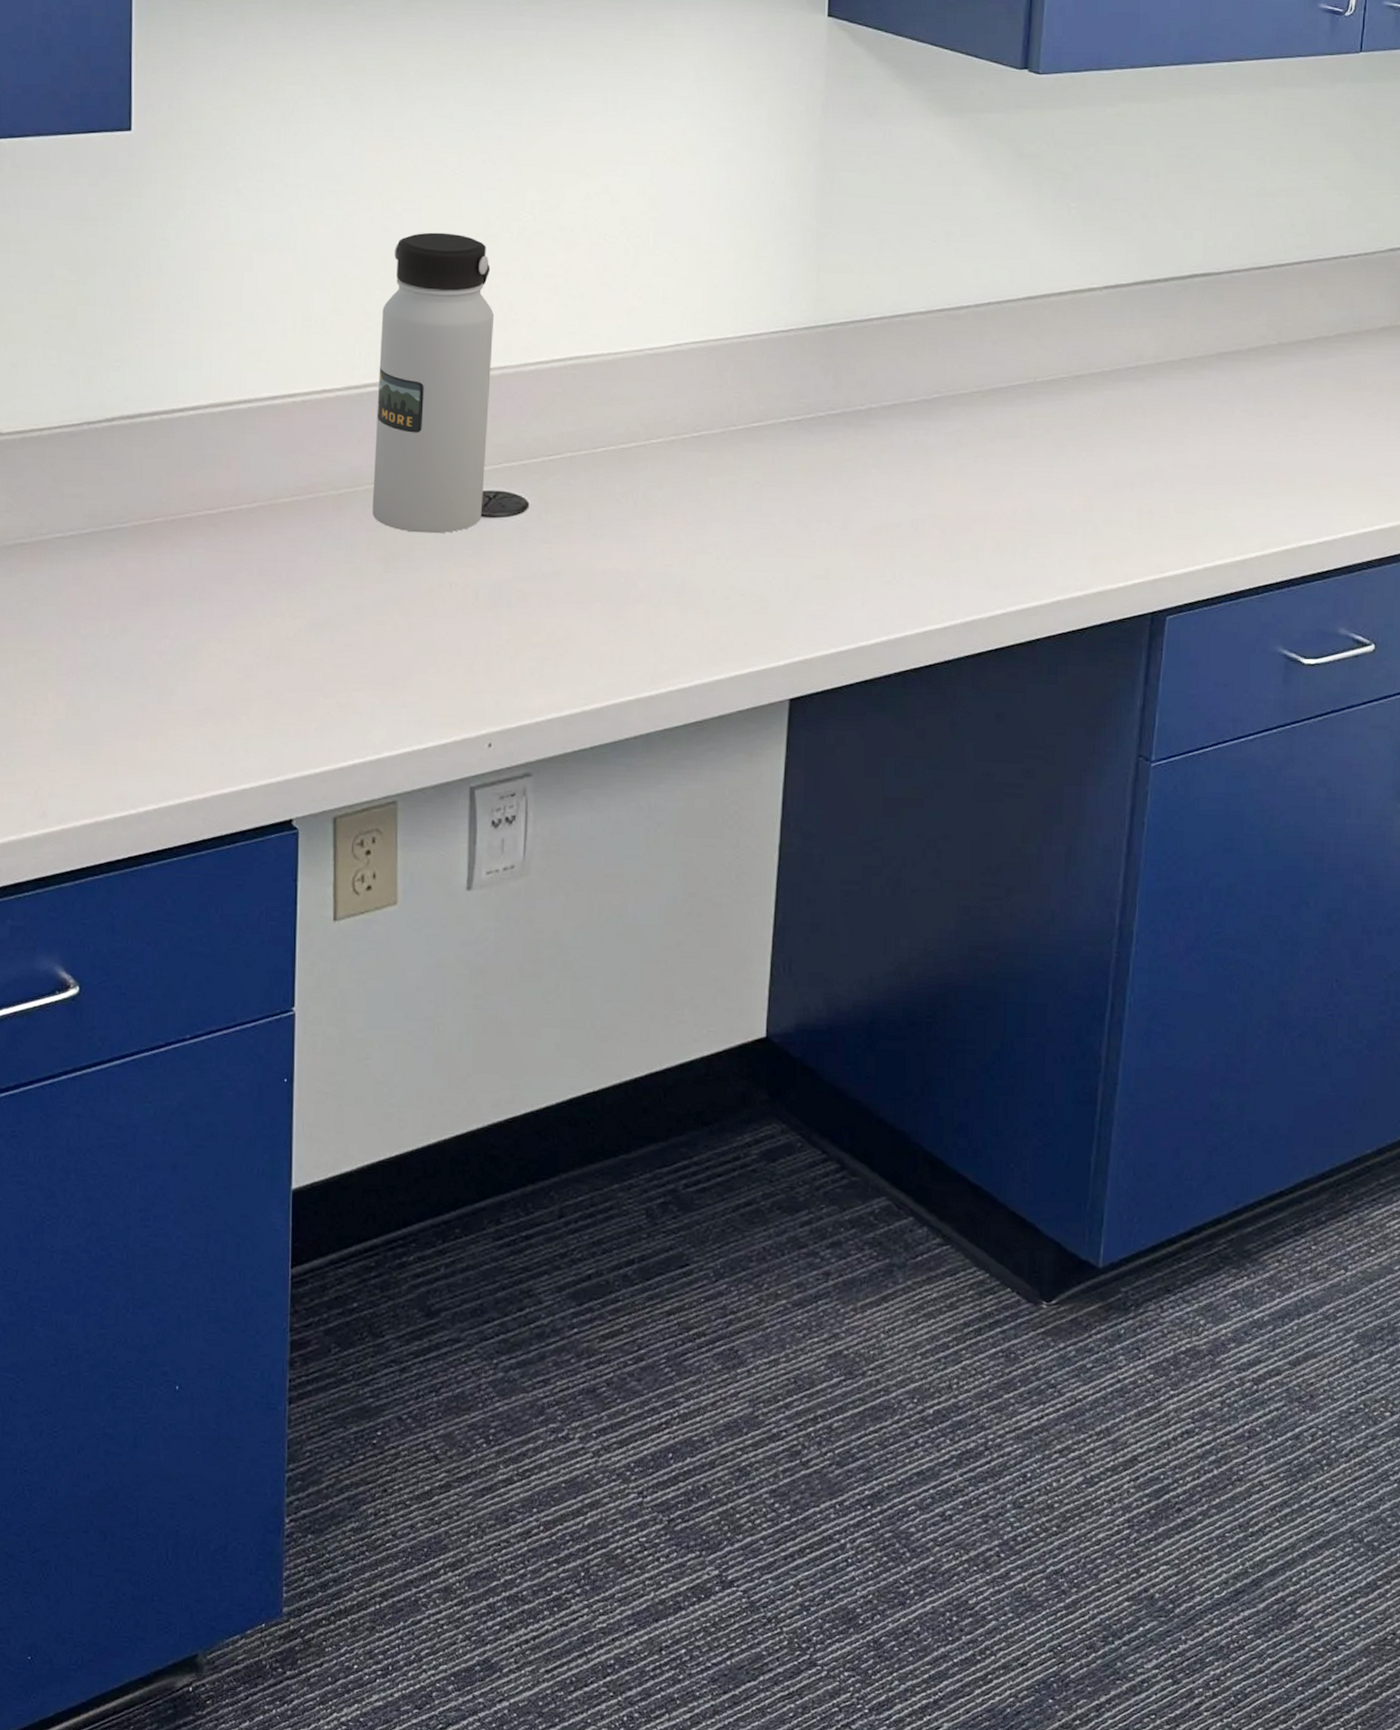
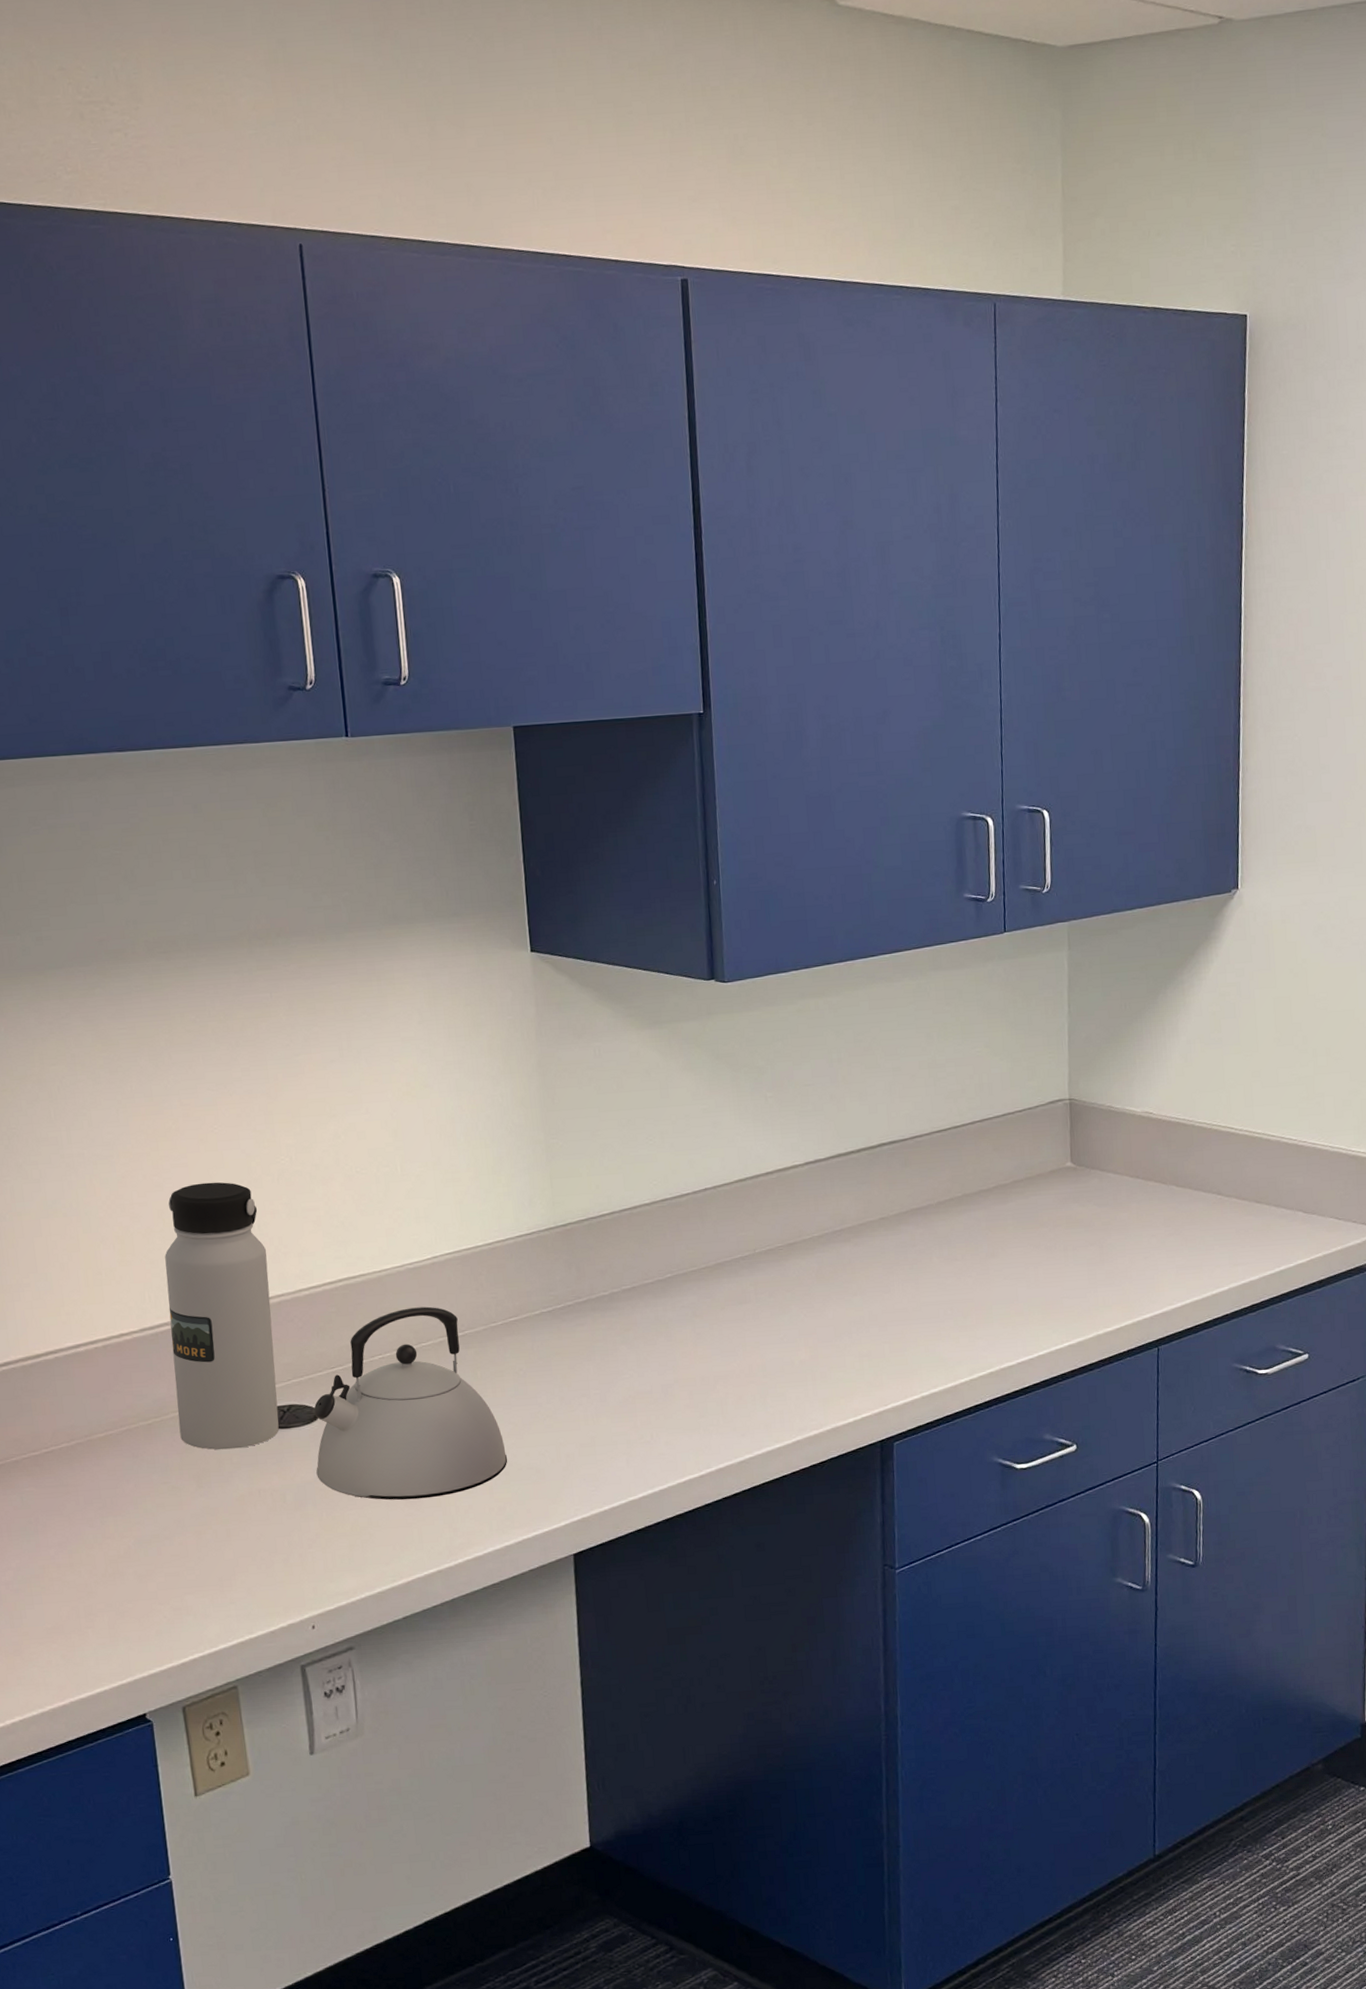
kettle: none [516,398,730,616] -> present [314,1306,508,1501]

